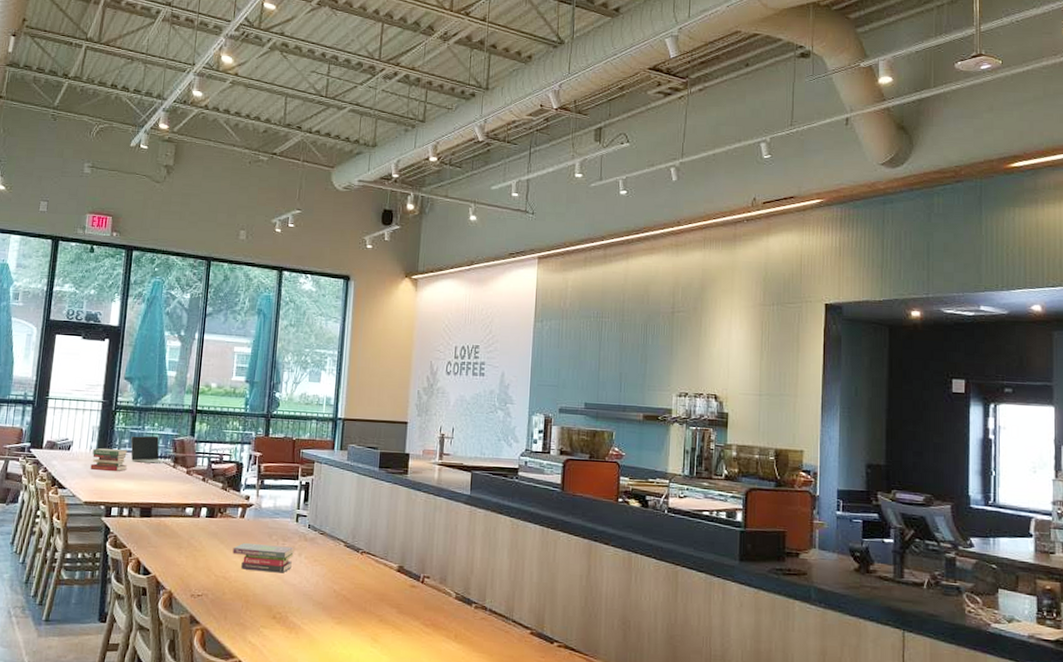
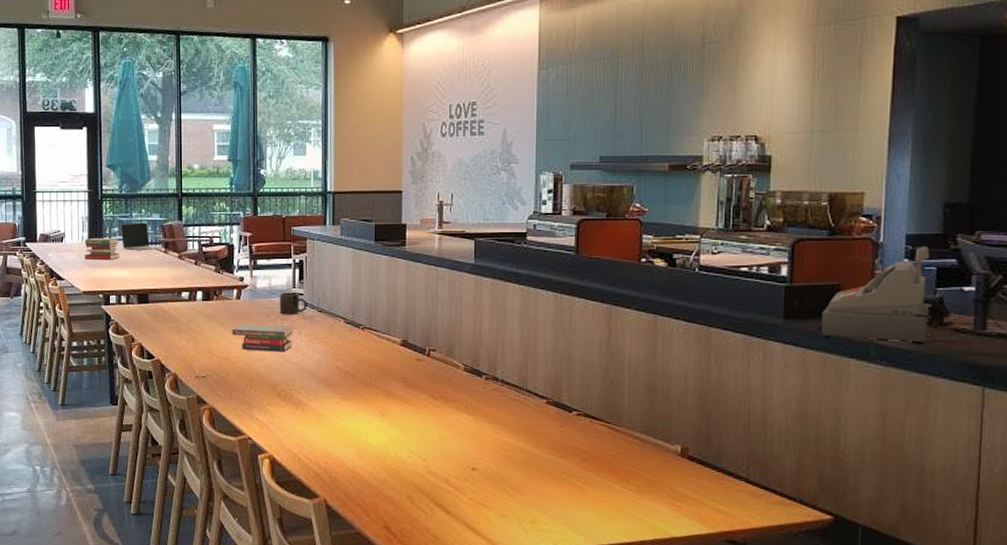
mug: none [282,513,310,537] -> present [279,292,307,315]
cash register: none [771,500,860,590] -> present [821,245,931,345]

